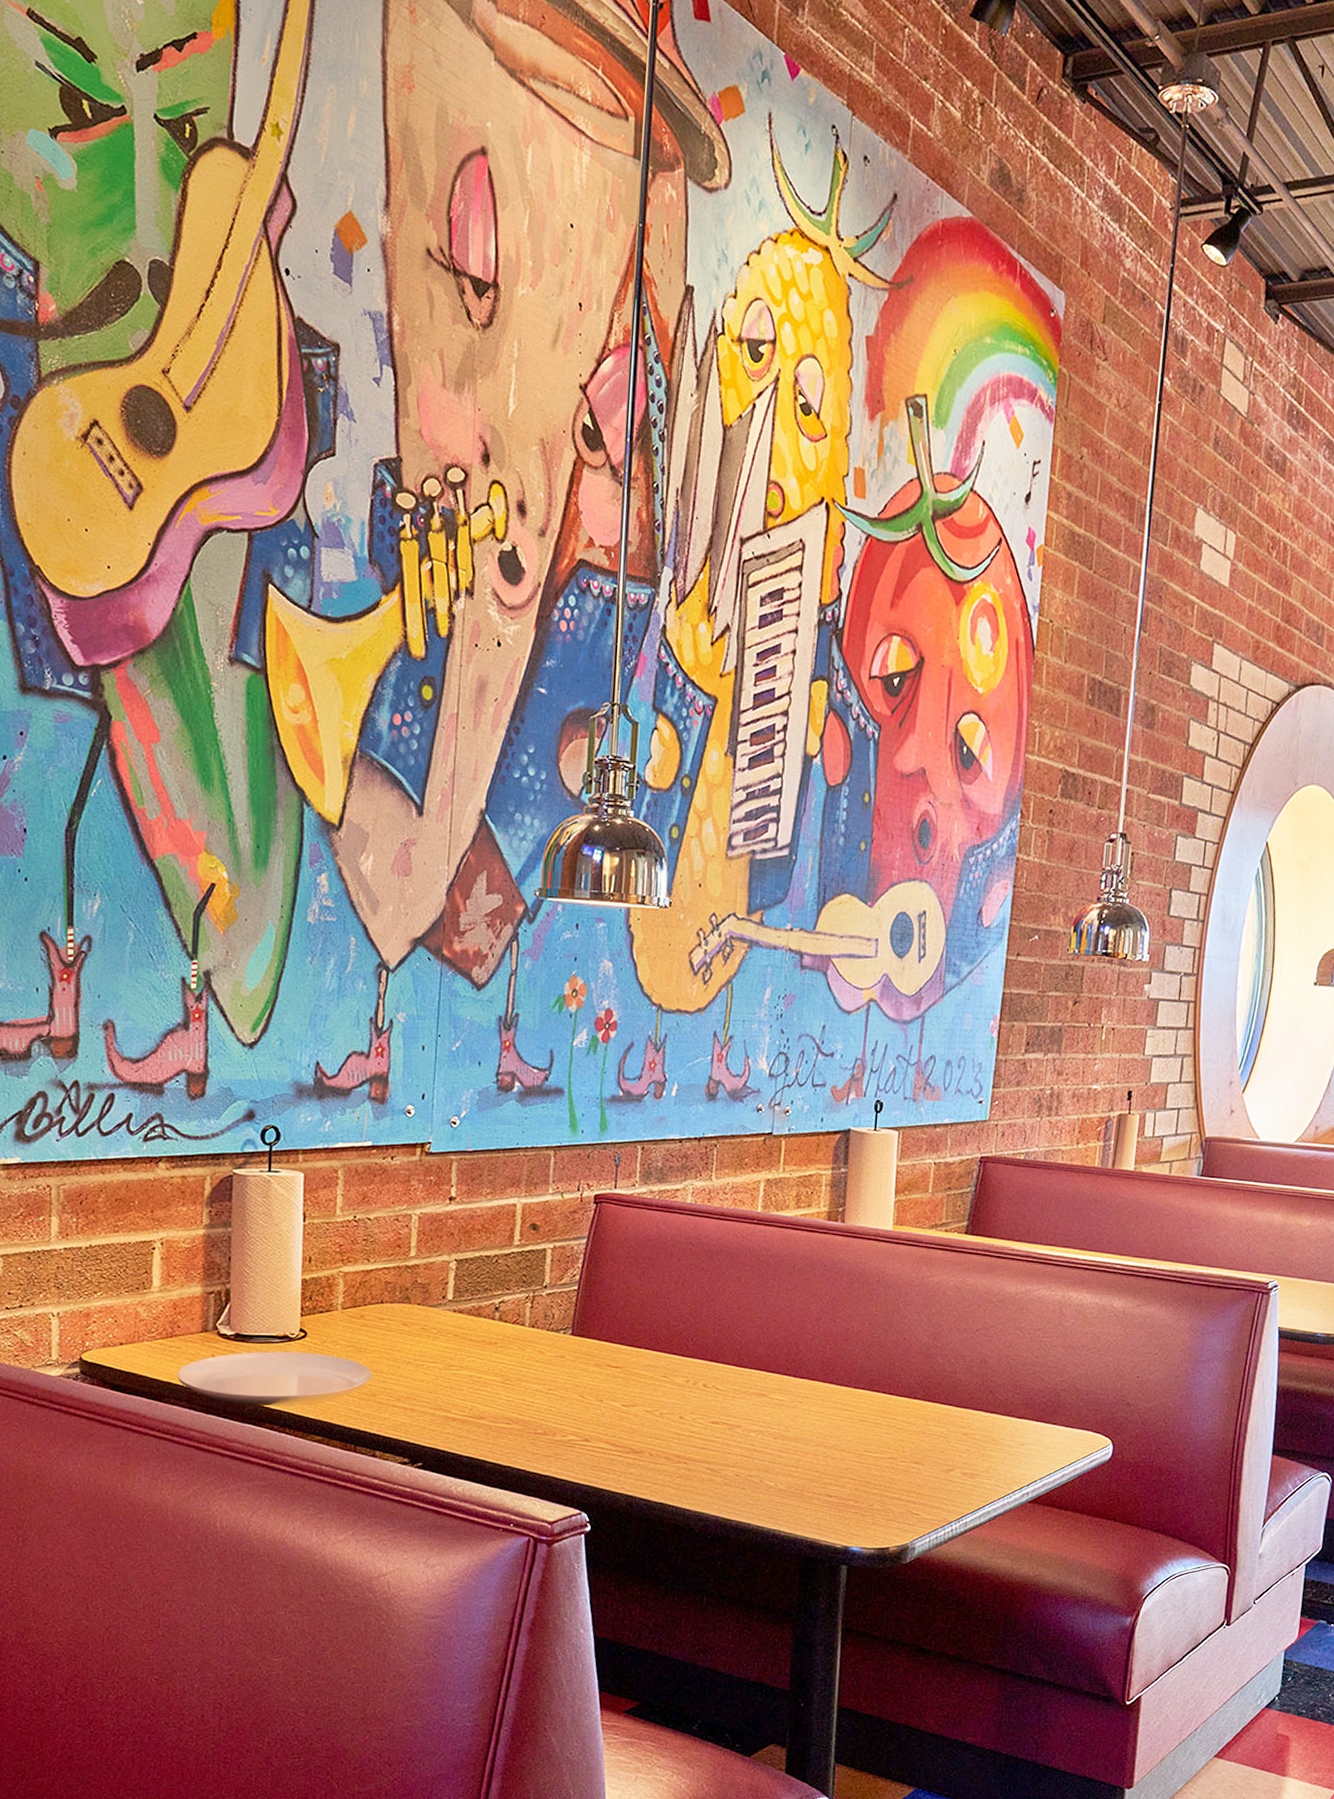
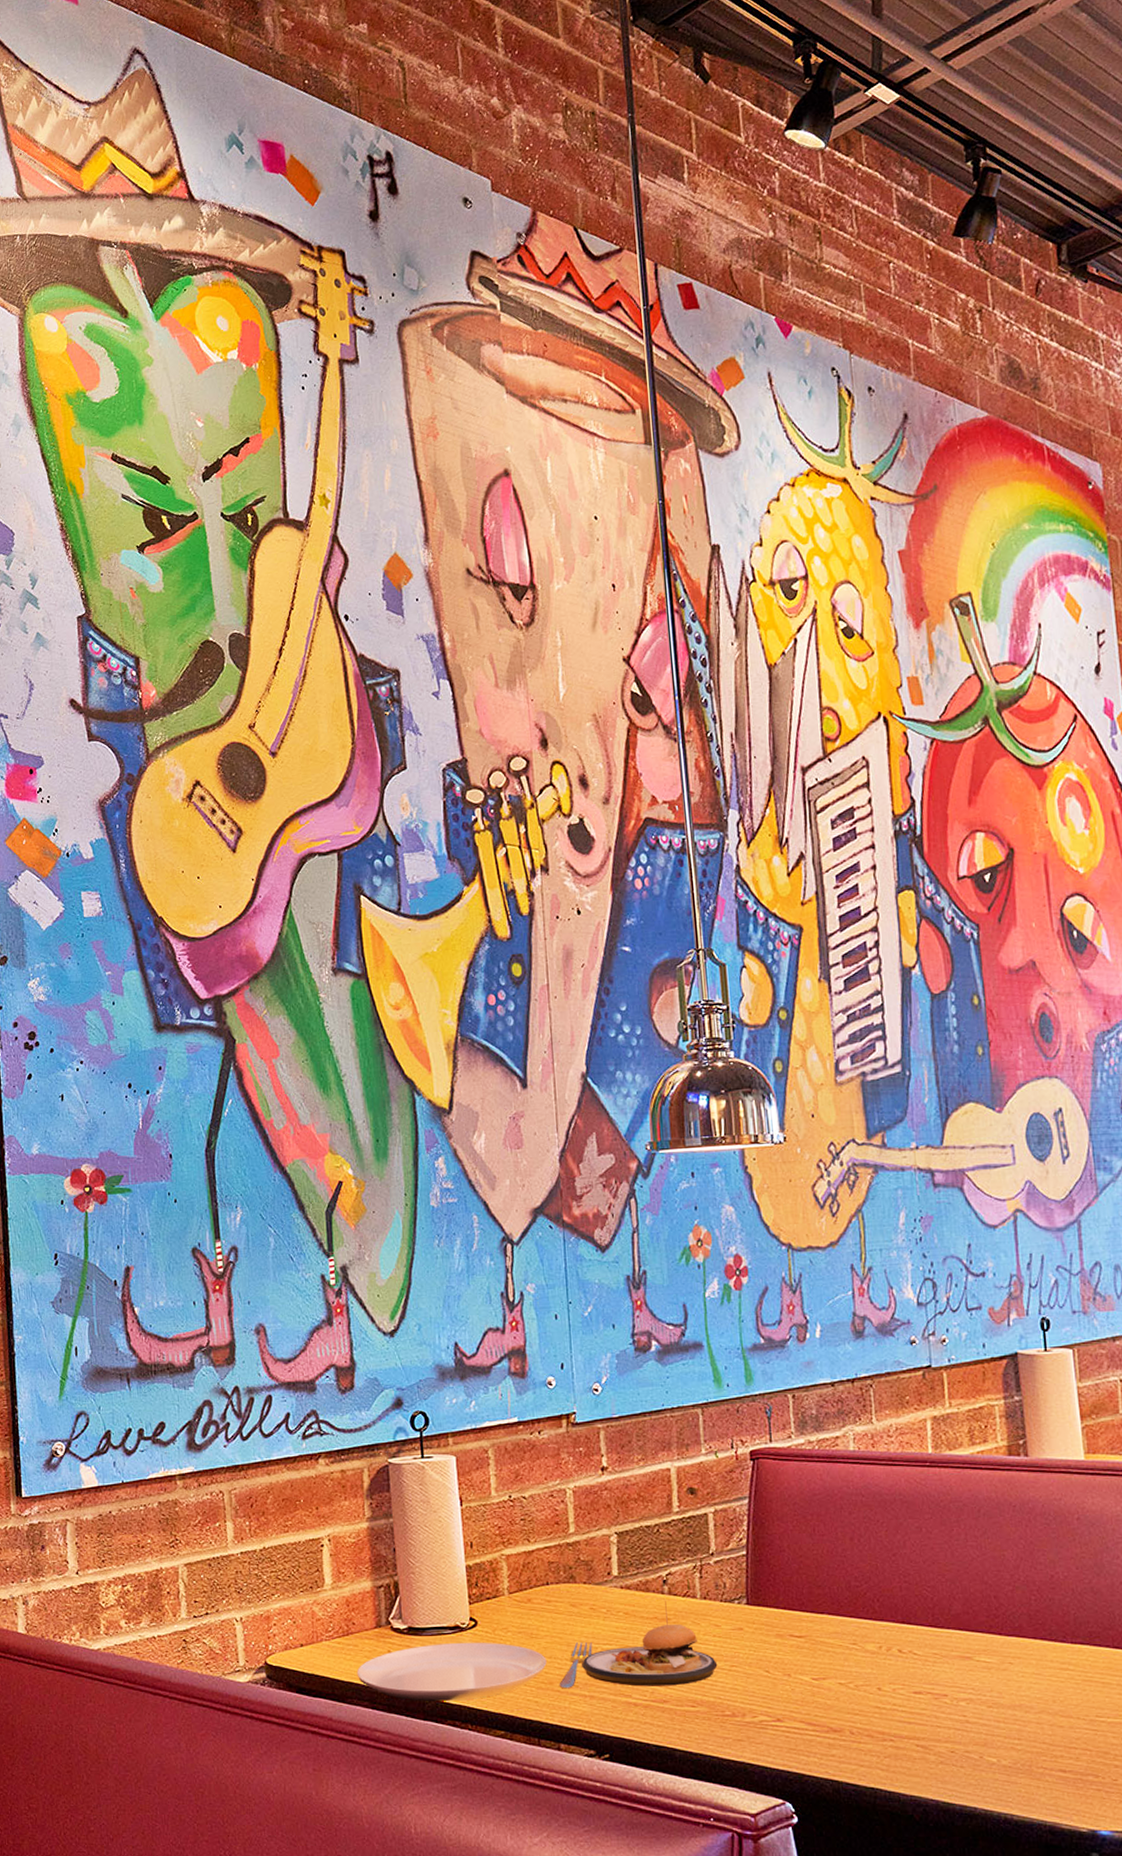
fork: none [381,1359,419,1401] -> present [559,1642,593,1689]
burger: none [406,1326,537,1404] -> present [582,1601,718,1687]

